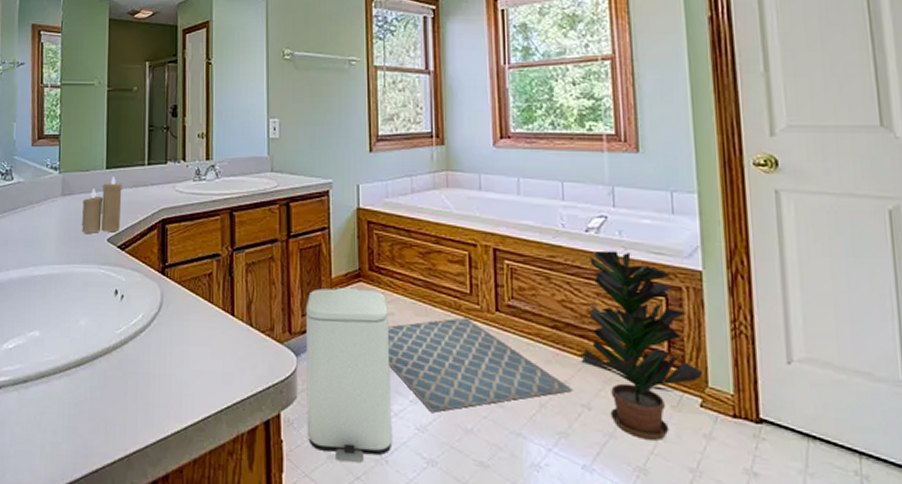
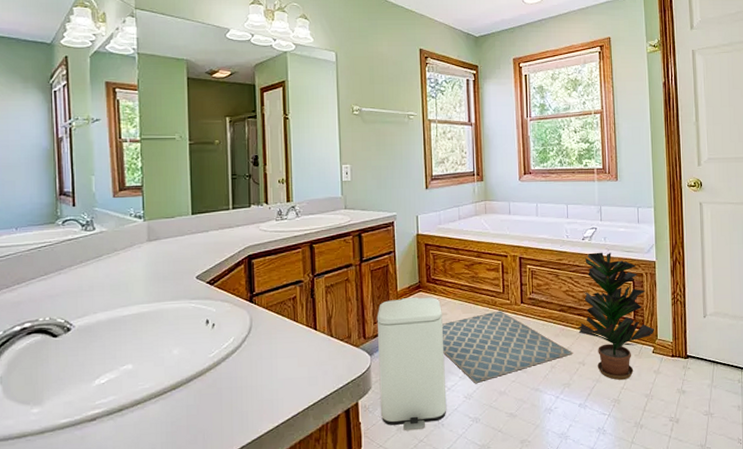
candle: present [81,176,122,233] -> none [169,221,209,273]

